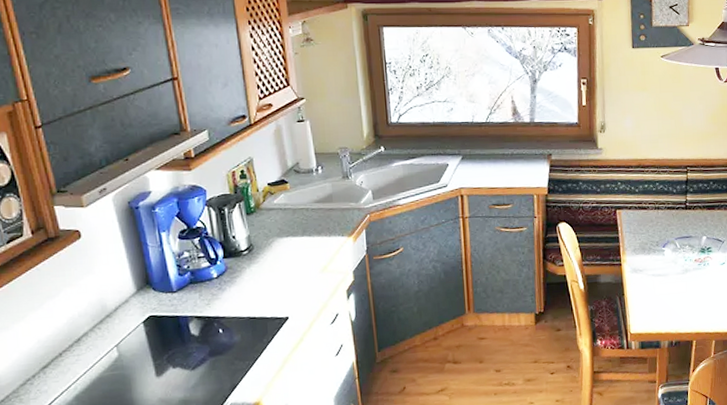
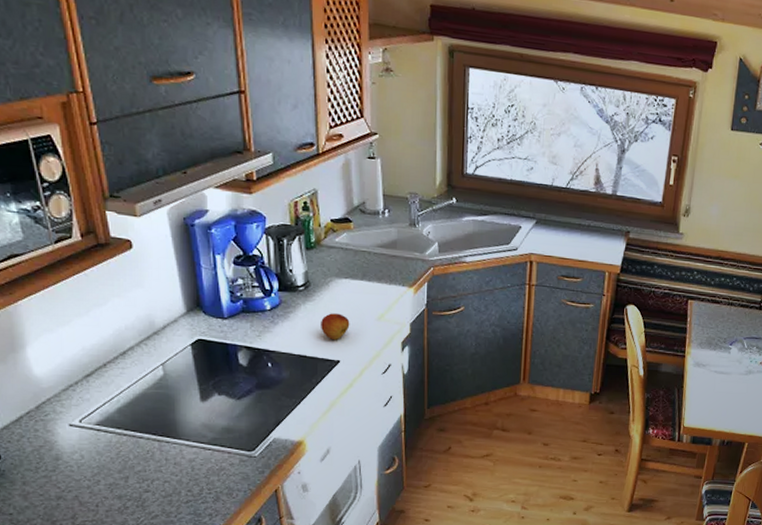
fruit: none [267,271,295,298] -> present [321,313,350,341]

